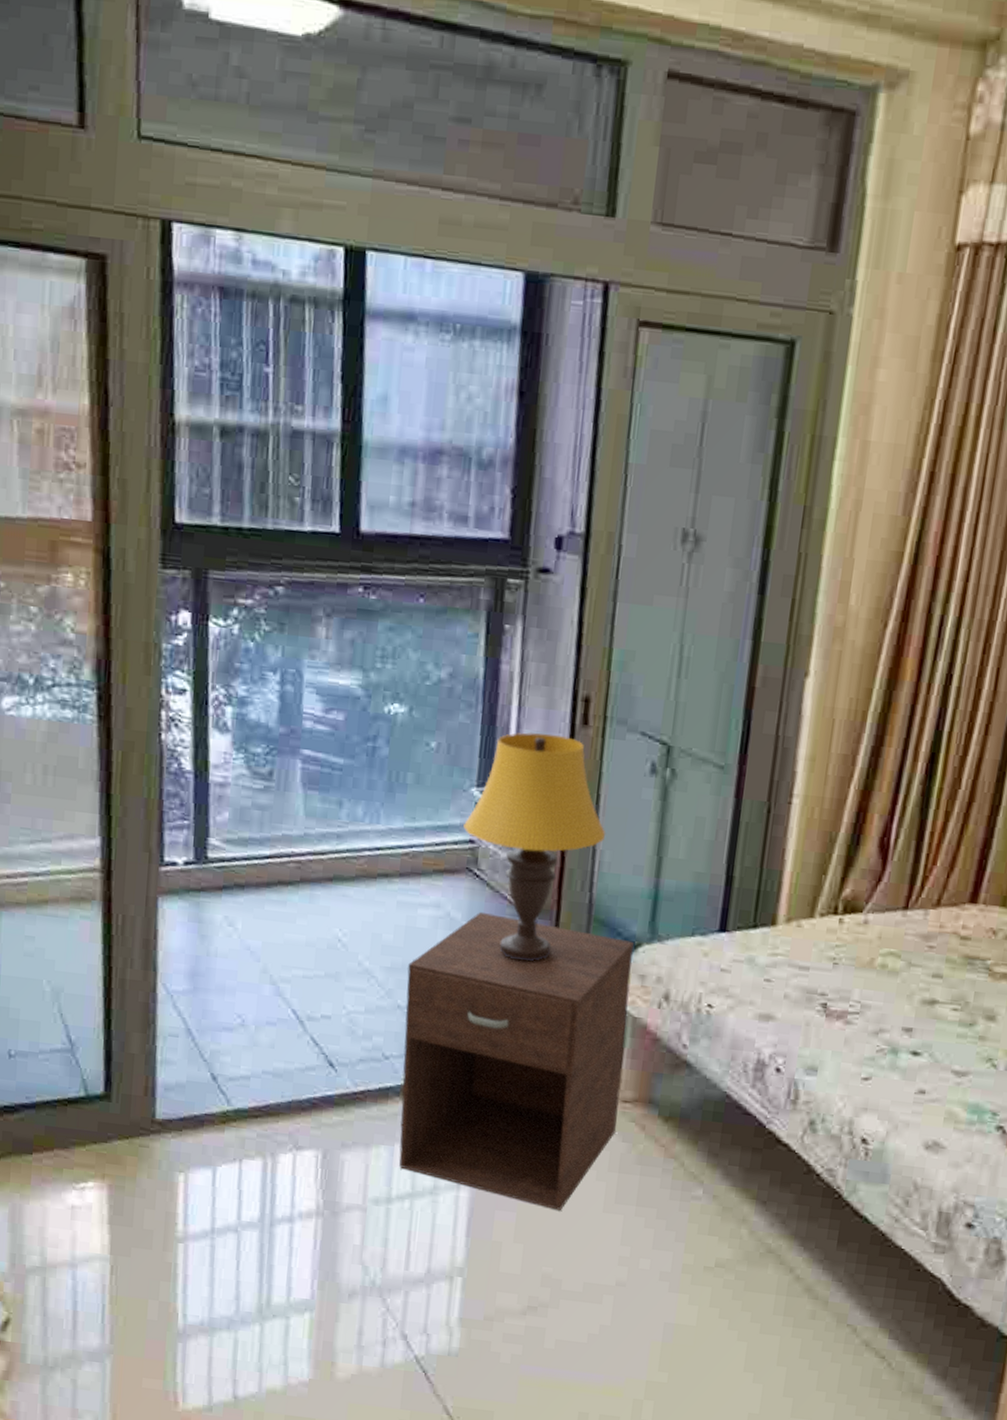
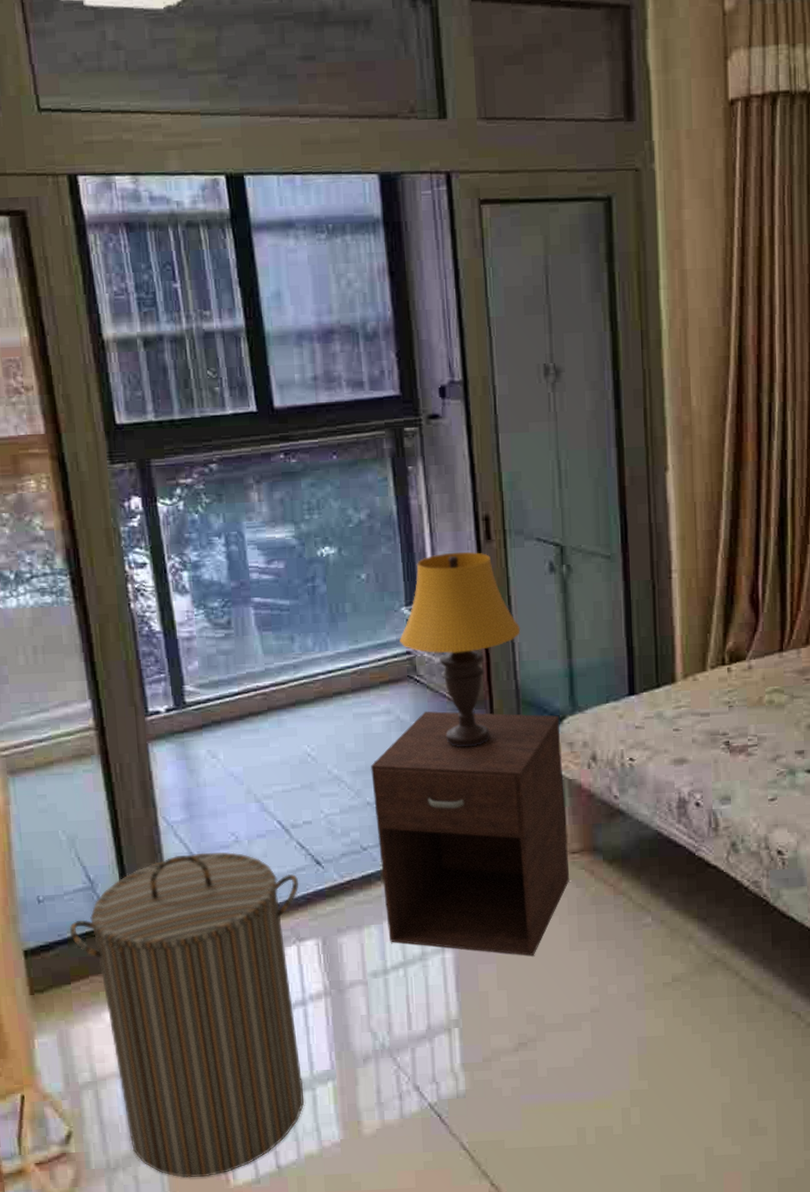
laundry hamper: none [39,1029,306,1394] -> present [69,851,304,1178]

